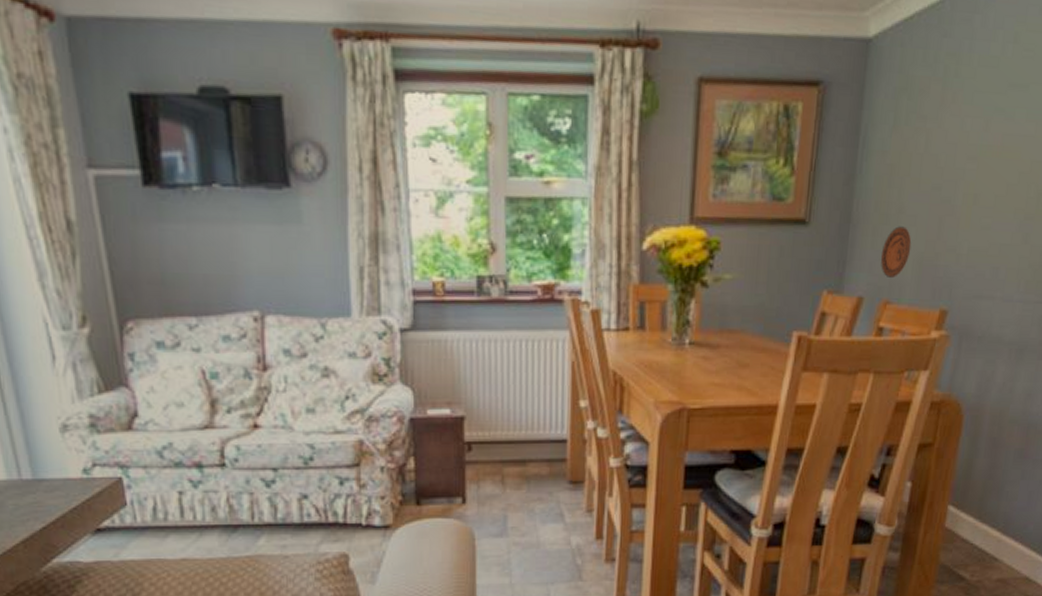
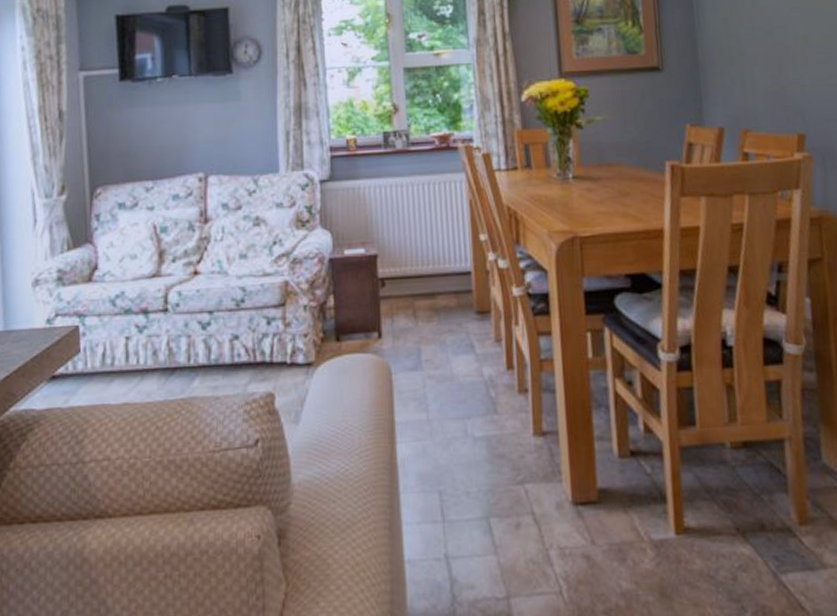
decorative plate: present [880,226,912,279] -> none [731,66,759,110]

